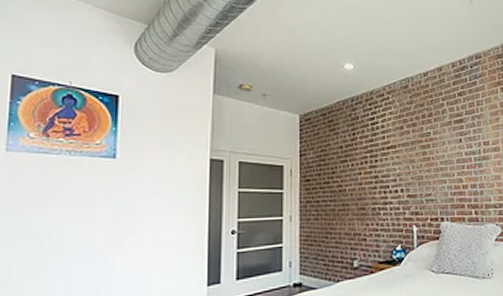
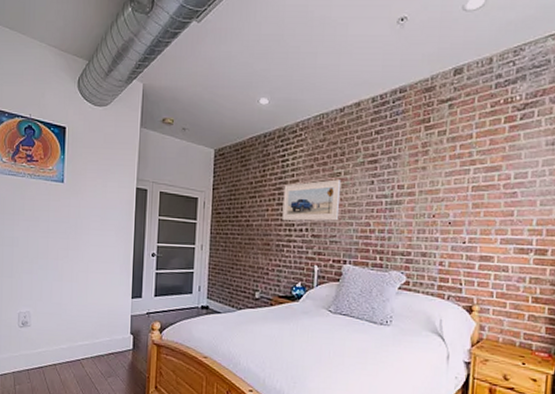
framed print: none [375,139,432,184] -> present [282,179,342,222]

